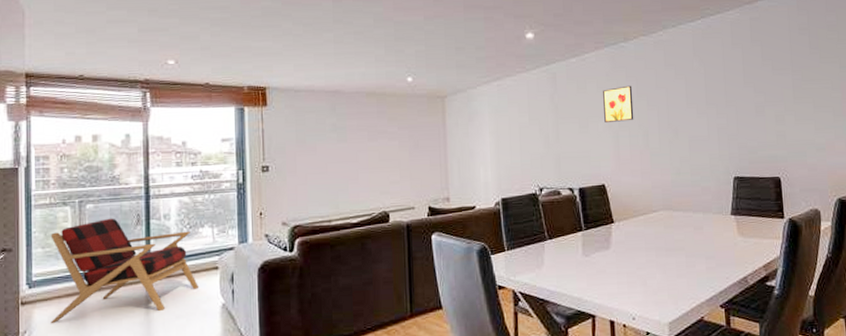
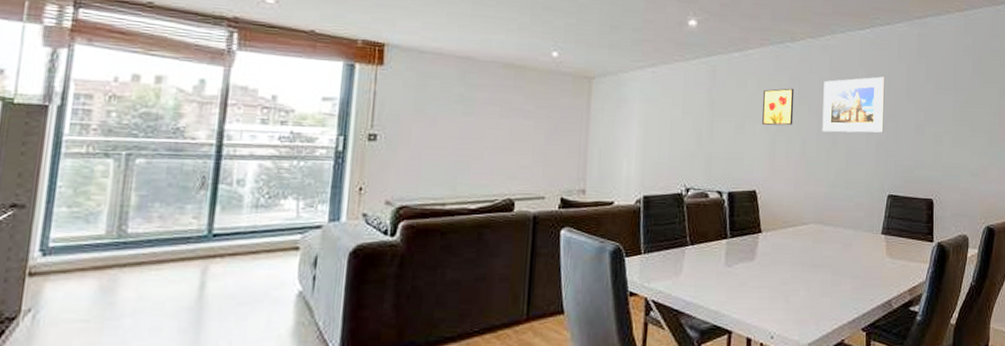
armchair: present [50,218,200,323] -> none [66,177,273,301]
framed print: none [660,64,724,124] -> present [822,76,885,133]

